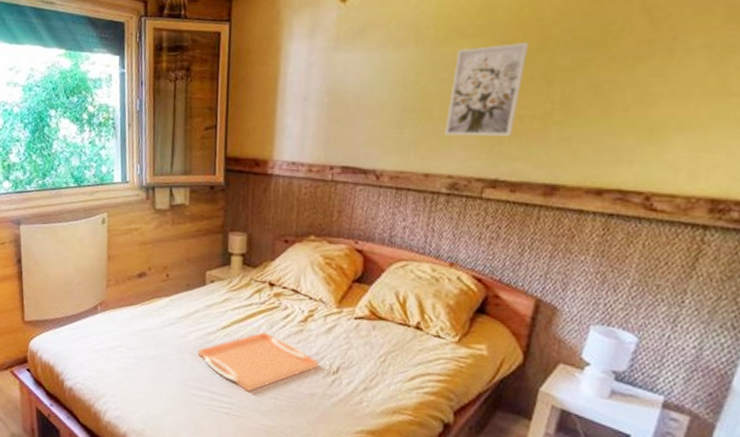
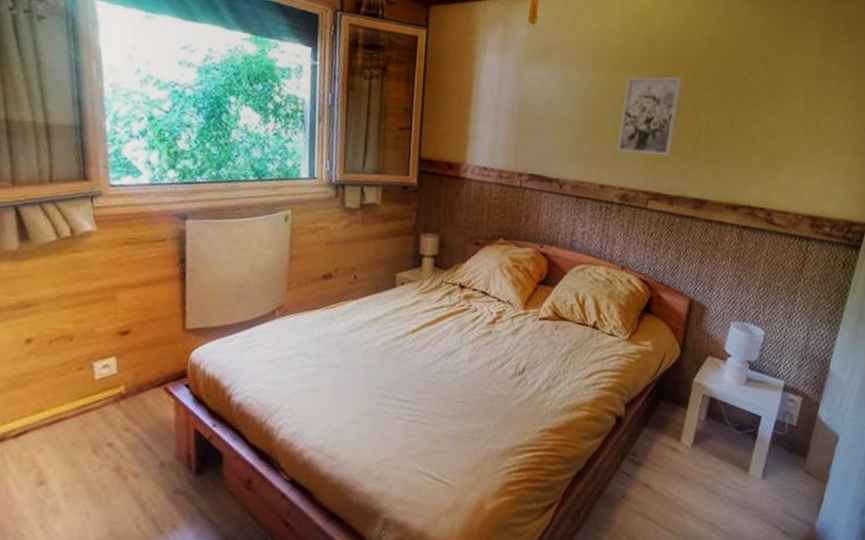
serving tray: present [197,331,319,392] -> none [385,334,506,397]

